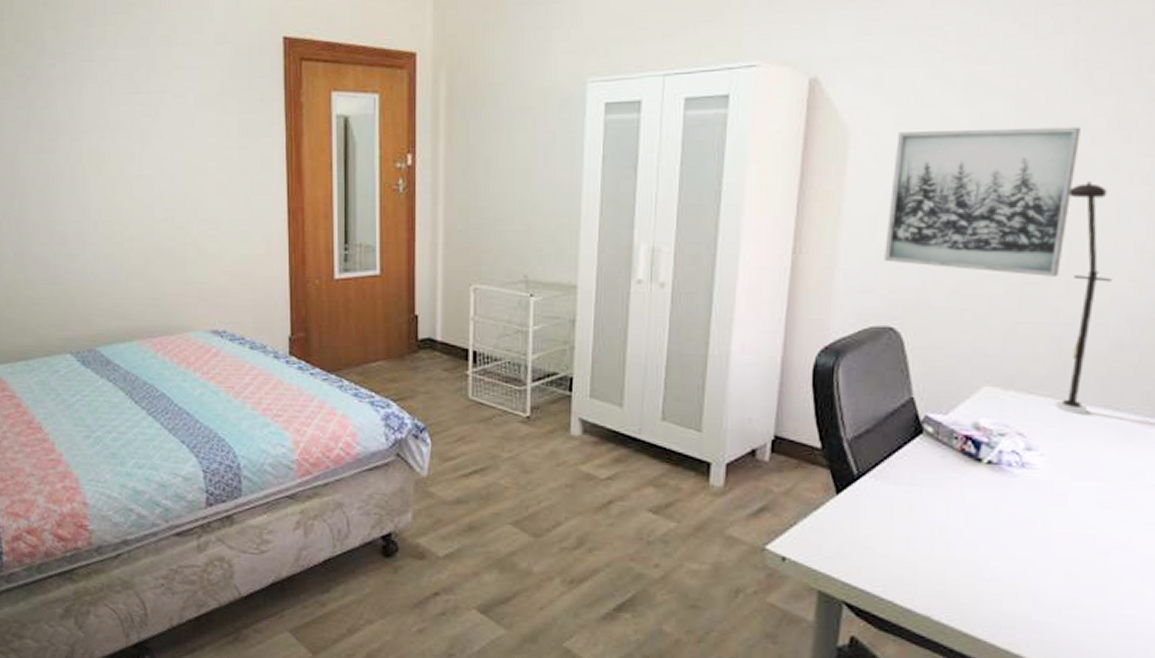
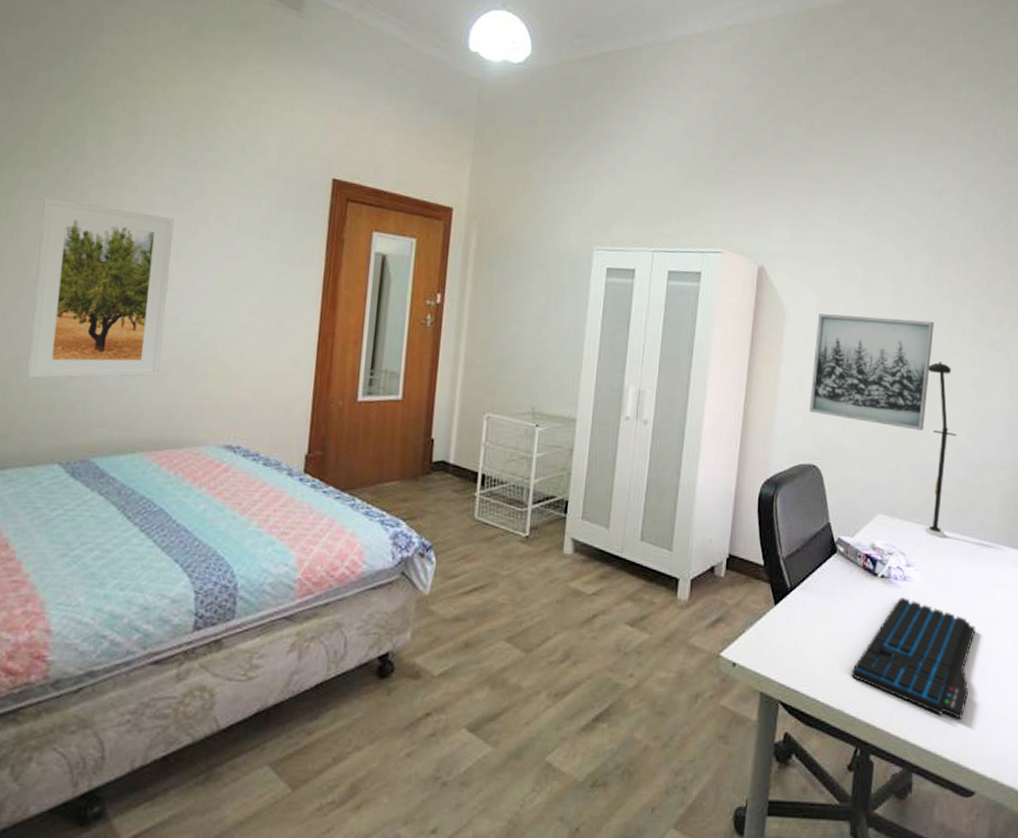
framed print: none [18,94,143,275] -> present [26,197,174,379]
keyboard: none [941,488,1131,636] -> present [851,597,976,719]

